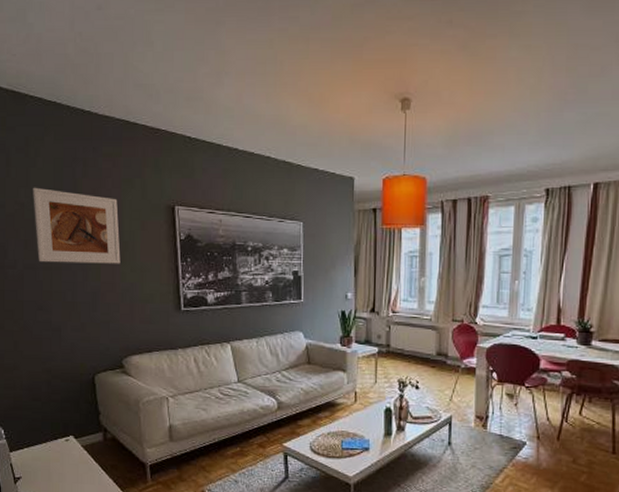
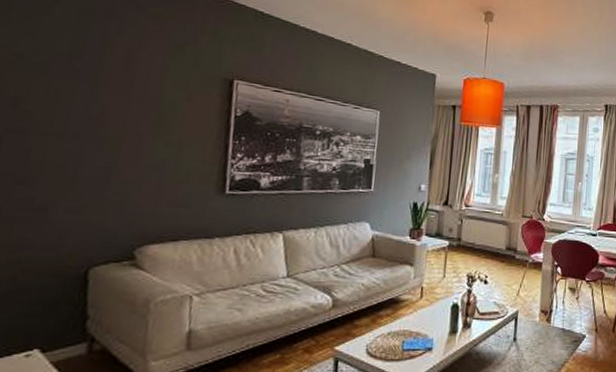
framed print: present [33,187,121,264] -> none [30,37,160,137]

